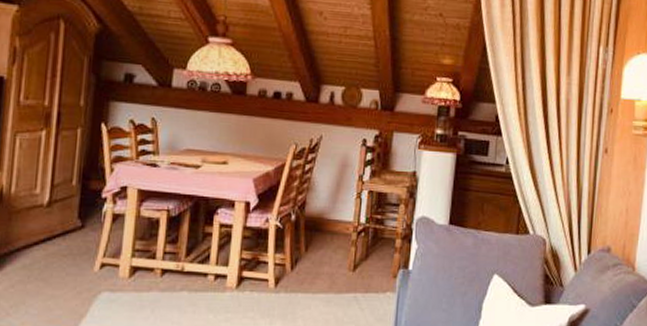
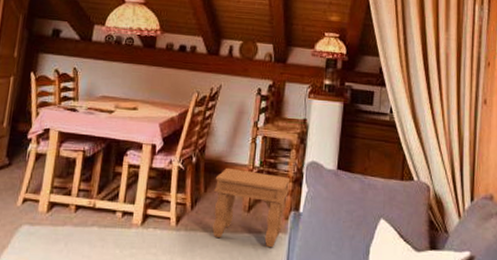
side table: none [315,225,399,308] -> present [212,167,291,248]

